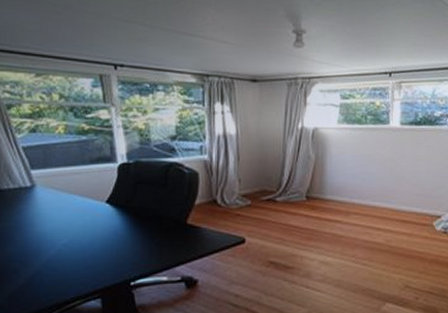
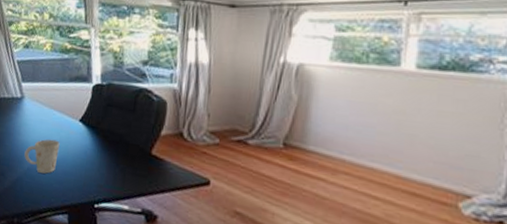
mug: none [41,225,85,262] -> present [24,139,60,174]

